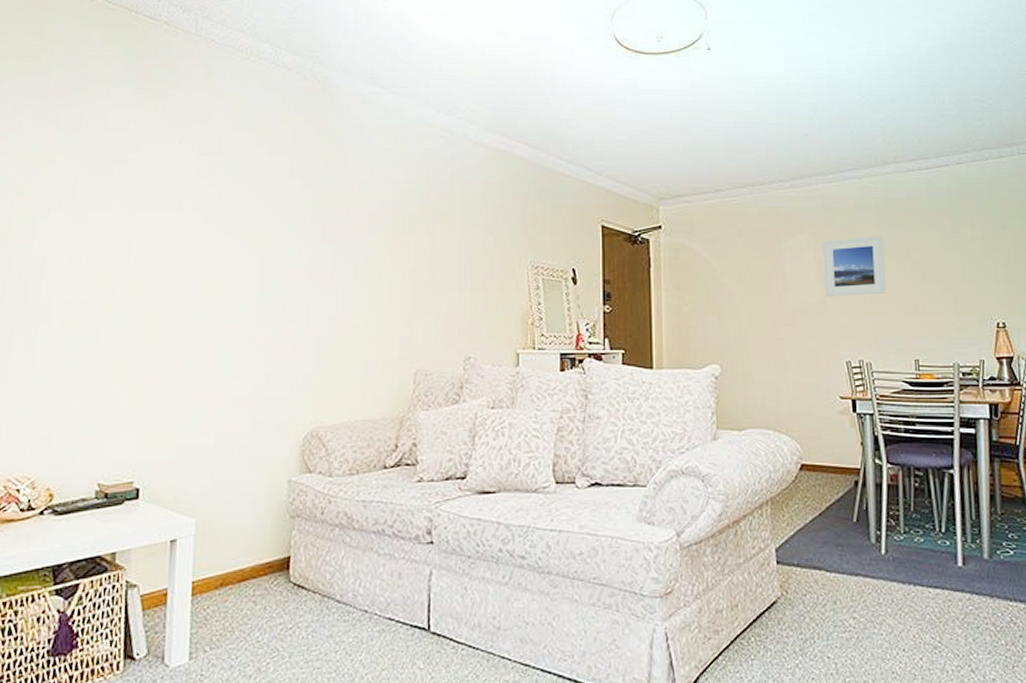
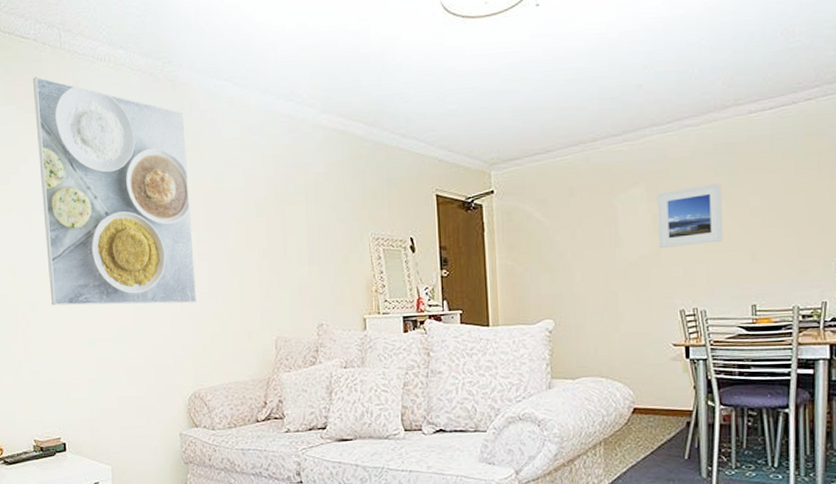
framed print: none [144,61,331,326] -> present [33,76,196,306]

